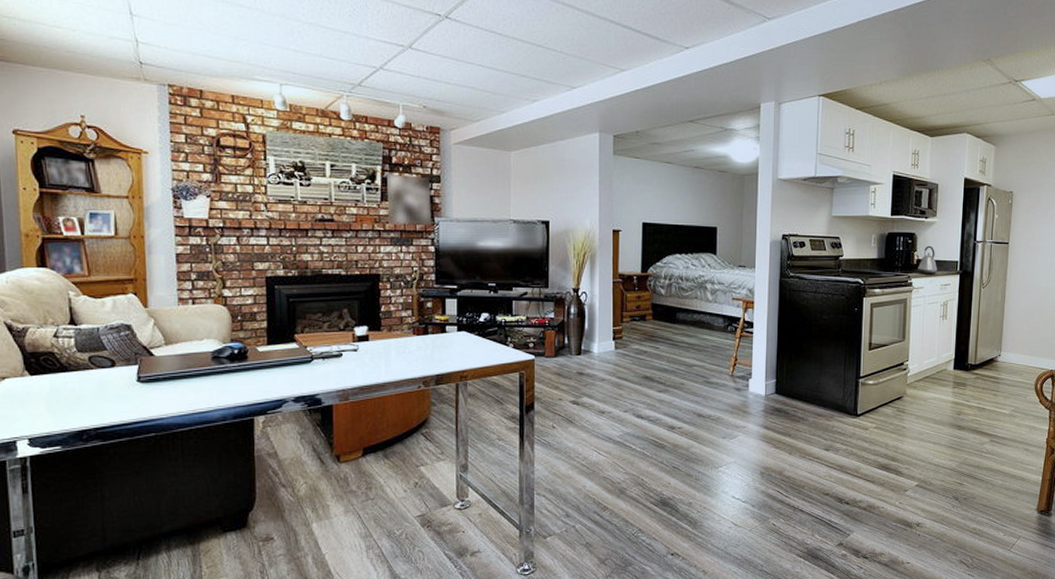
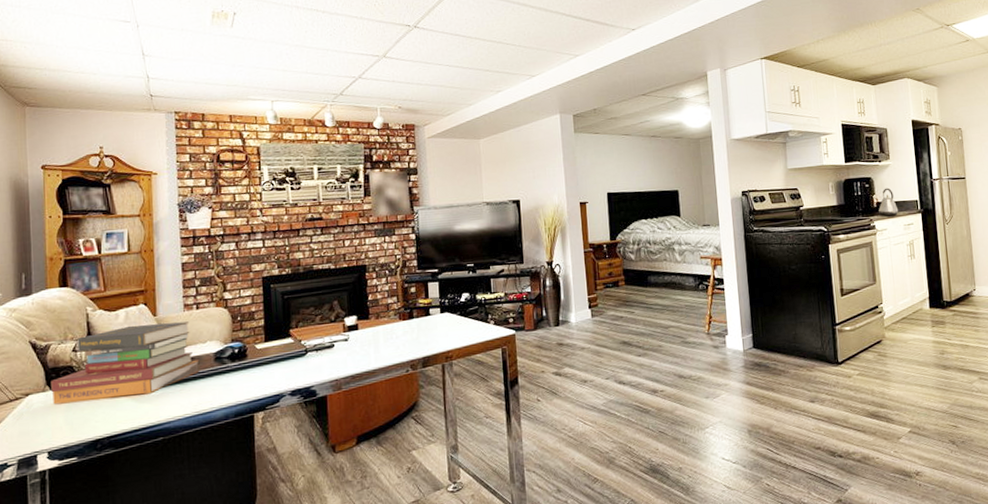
books: none [30,315,196,391] -> present [51,321,200,405]

